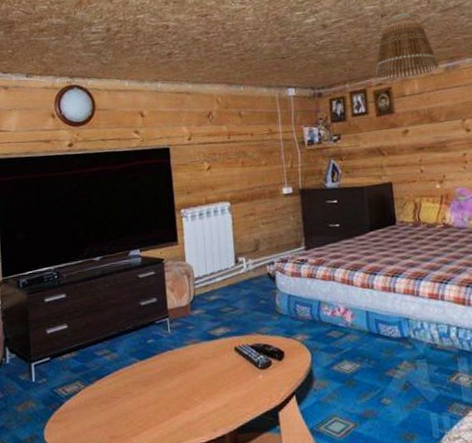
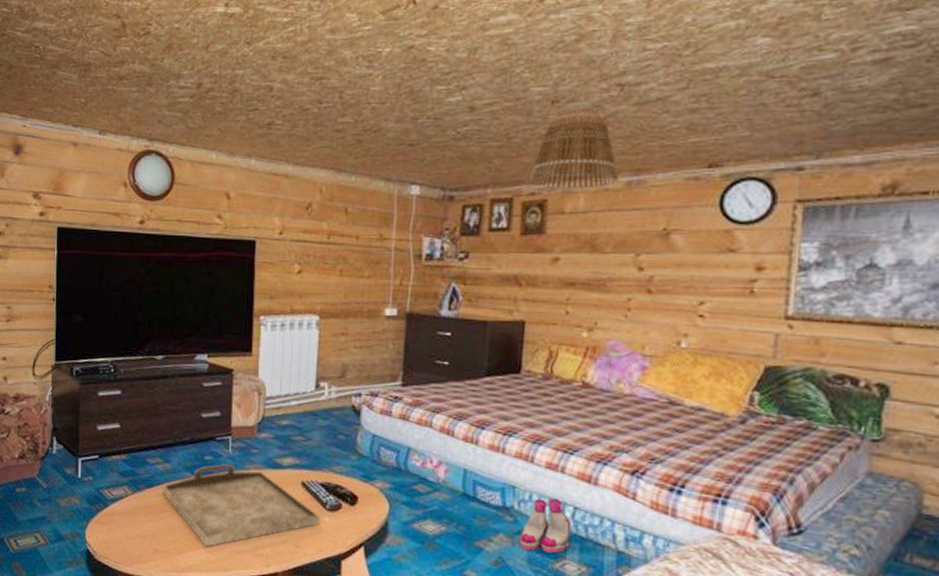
serving tray: none [112,344,255,424] -> present [162,464,320,548]
boots: none [419,323,459,371] -> present [519,498,571,553]

